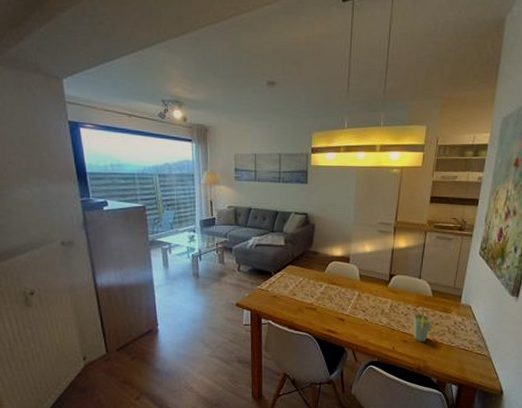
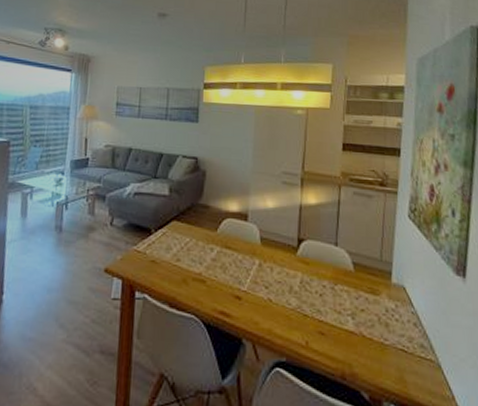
cup: present [413,306,431,342] -> none [331,284,355,336]

